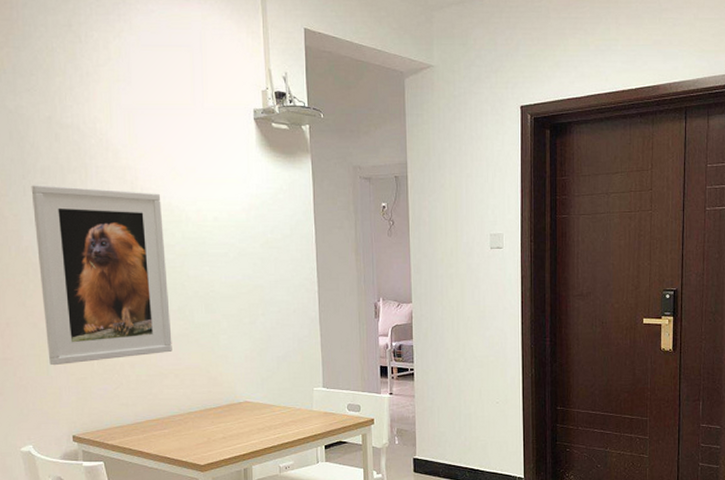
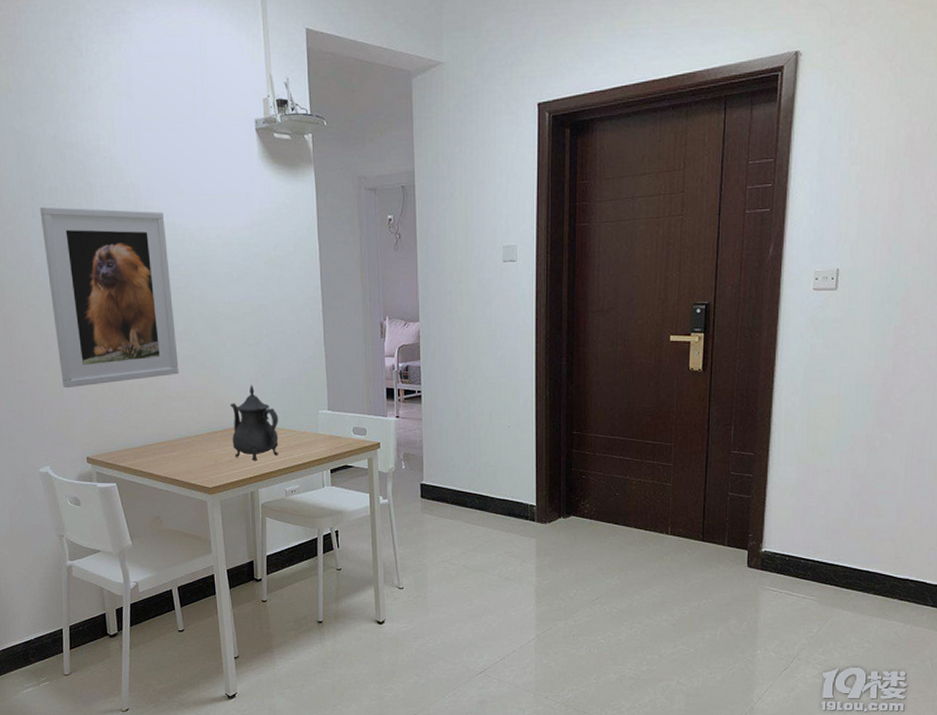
teapot: none [224,363,274,437] -> present [229,385,279,461]

